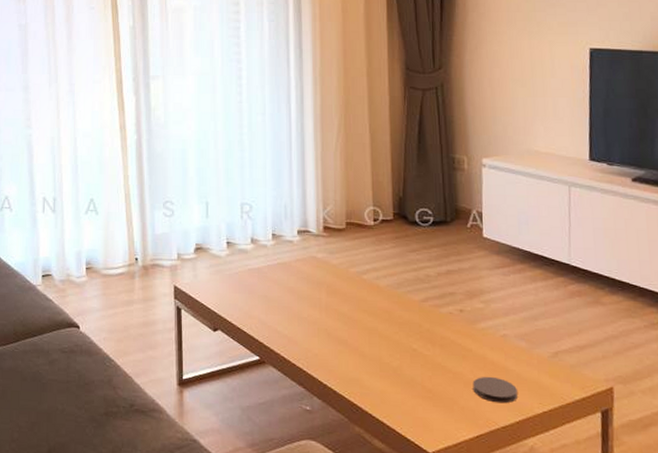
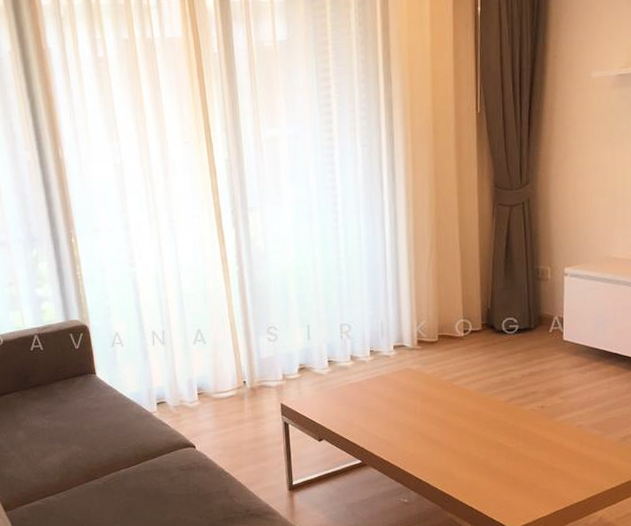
coaster: present [472,376,518,404] -> none [551,461,590,484]

